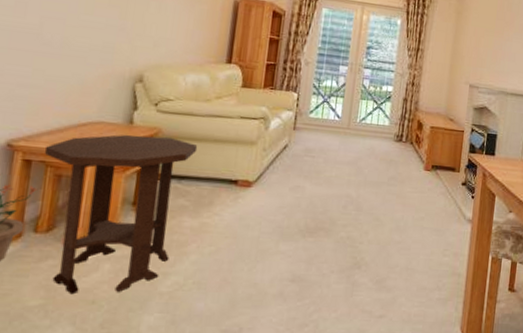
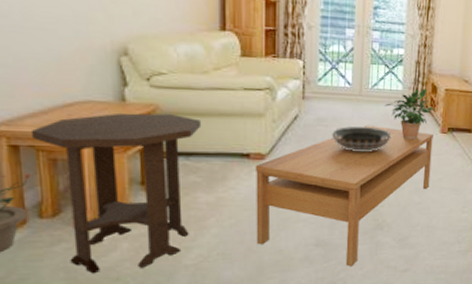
coffee table: none [233,158,417,308] -> present [255,125,433,267]
decorative bowl: none [318,158,376,186] -> present [332,126,392,152]
potted plant: none [371,124,420,175] -> present [385,88,435,139]

